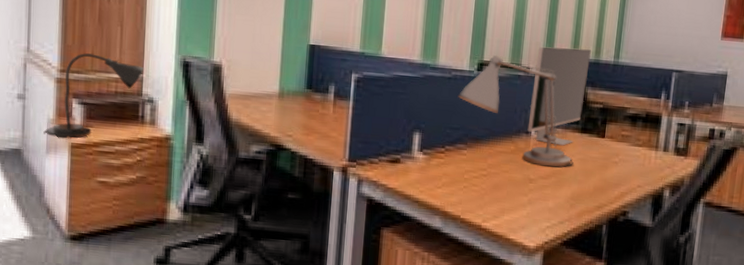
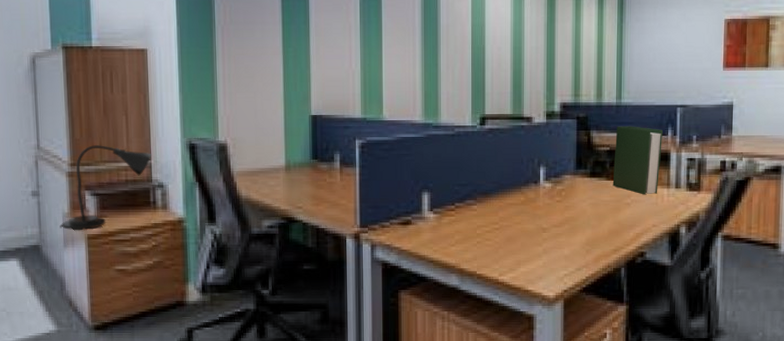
desk lamp: present [457,55,574,167] -> none [462,107,585,214]
monitor: present [527,46,591,146] -> none [536,93,592,192]
binder: none [602,84,656,156] -> present [612,126,663,195]

